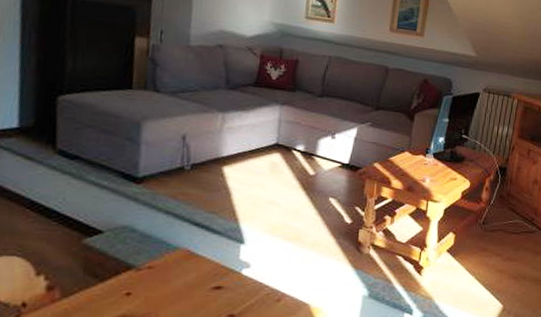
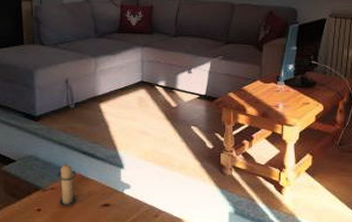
candle: none [157,235,184,289] -> present [57,162,77,206]

